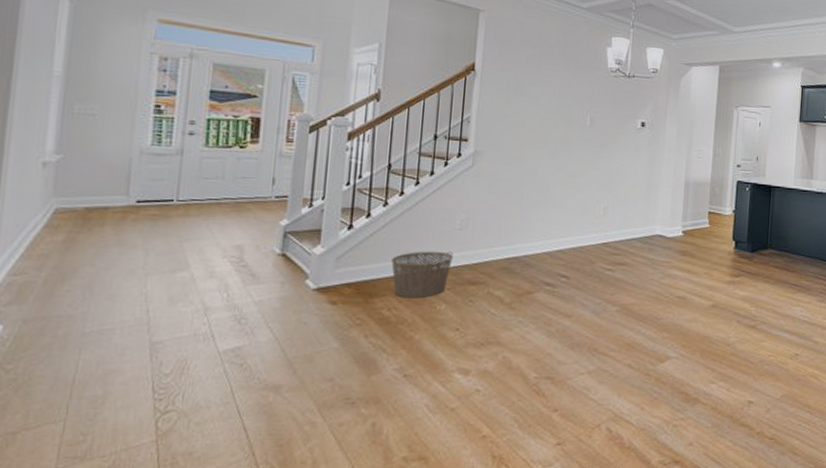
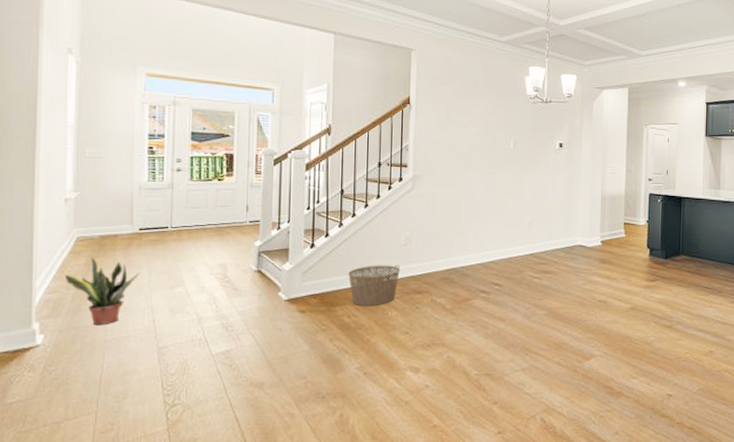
potted plant: none [36,233,136,315] -> present [65,257,142,326]

